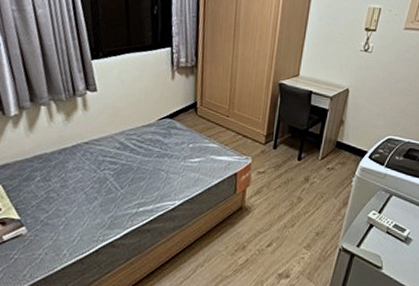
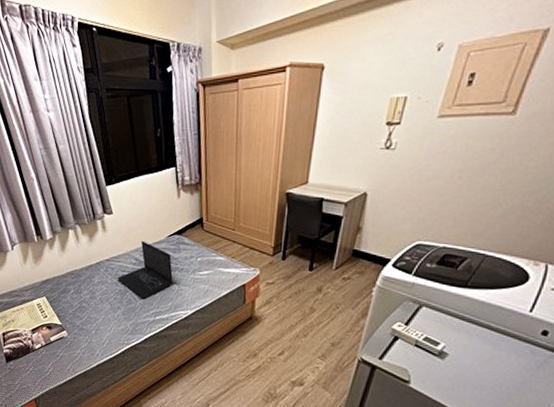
laptop: none [97,122,162,188] -> present [118,240,174,299]

